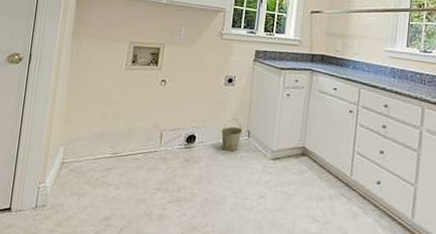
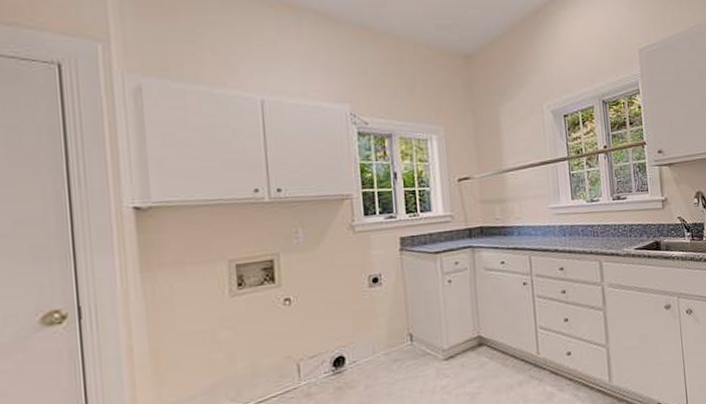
bucket: present [221,118,243,152] -> none [376,323,403,365]

